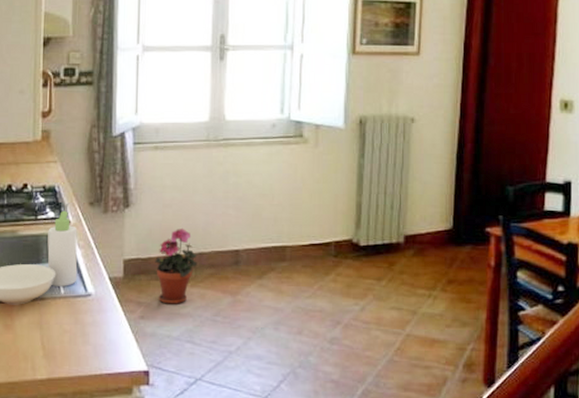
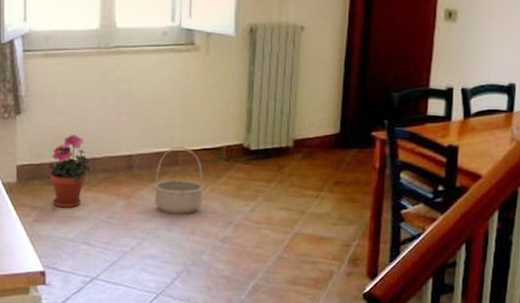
basket: none [260,241,312,313] -> present [153,146,204,215]

